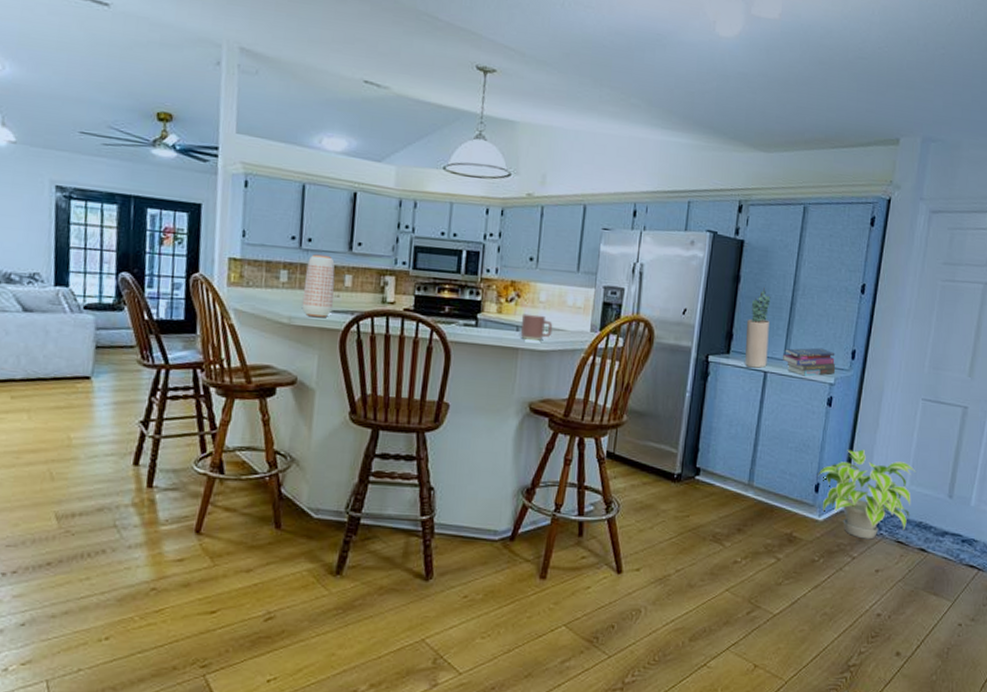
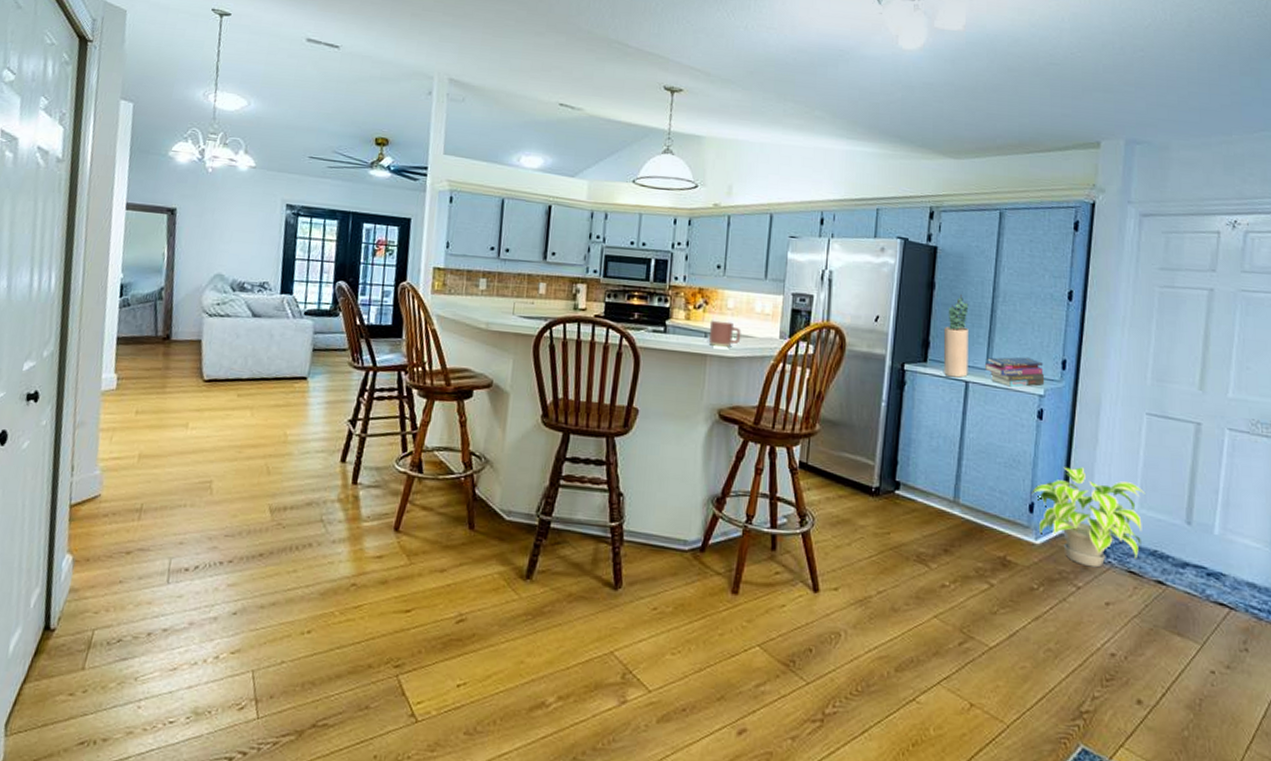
vase: present [301,254,335,318] -> none [498,263,530,324]

